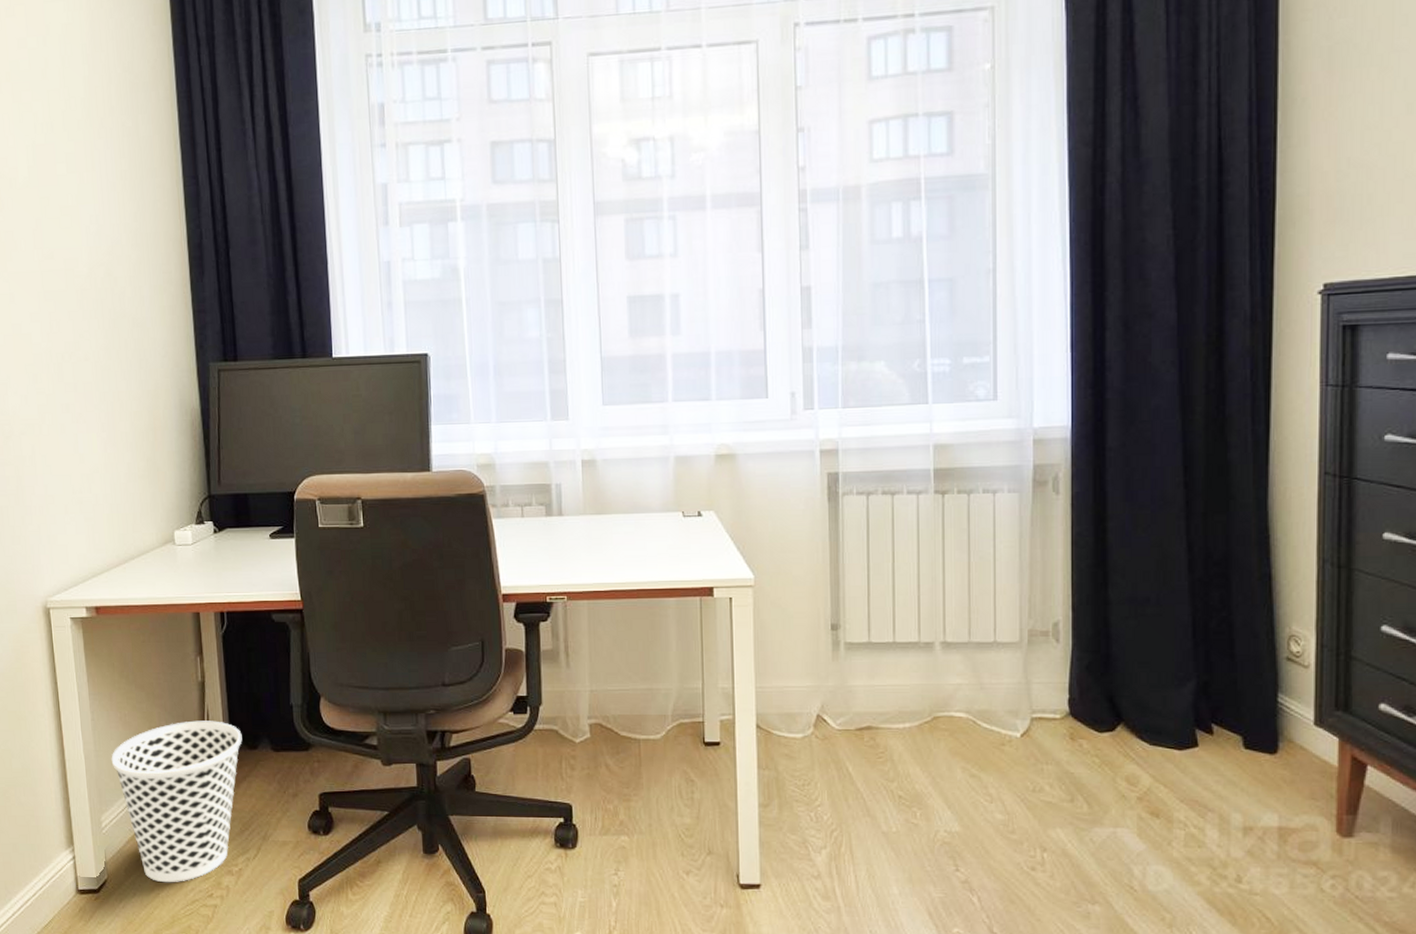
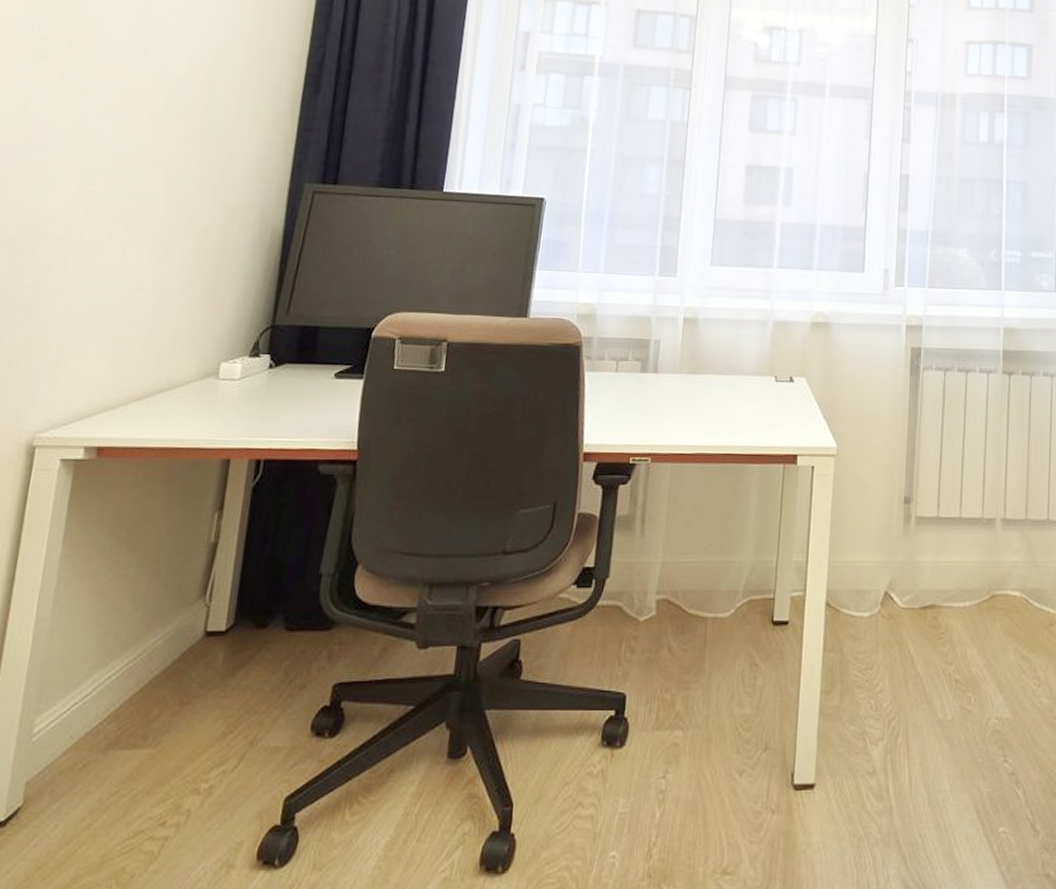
wastebasket: present [111,720,242,883] -> none [68,592,251,809]

